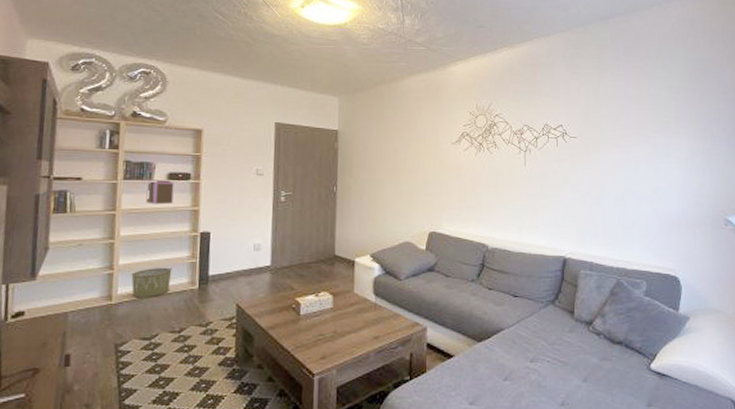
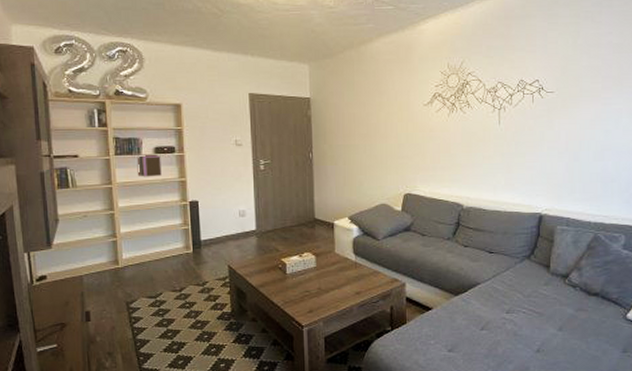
basket: present [131,267,172,298] -> none [132,234,168,262]

